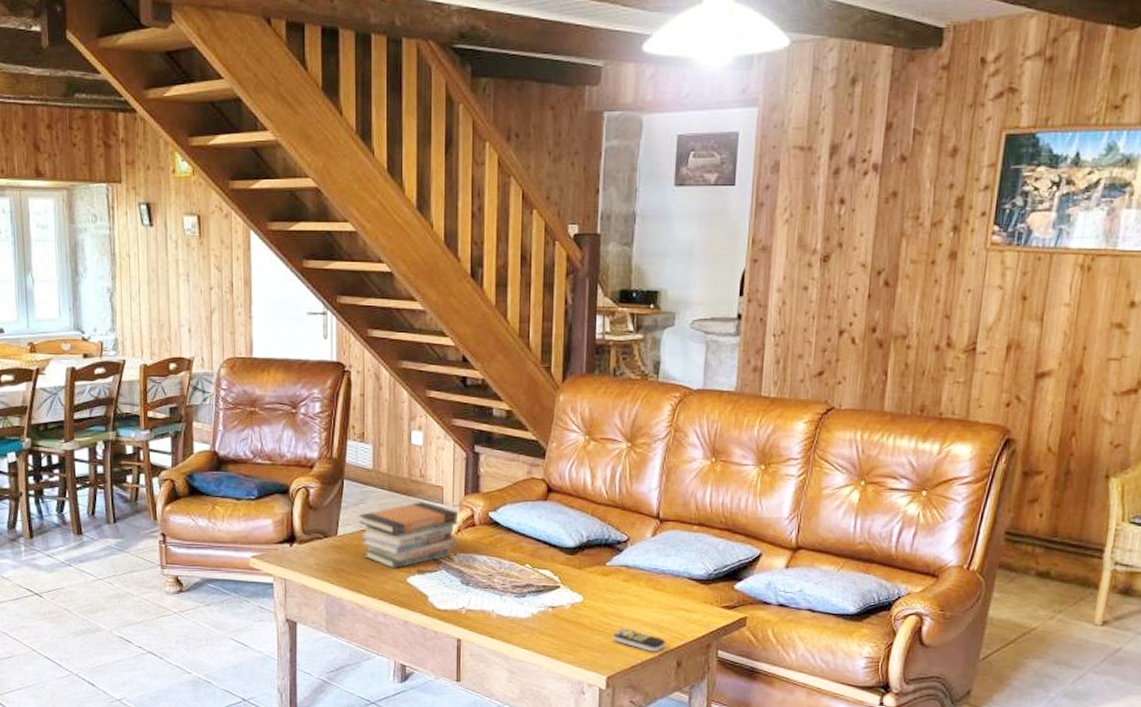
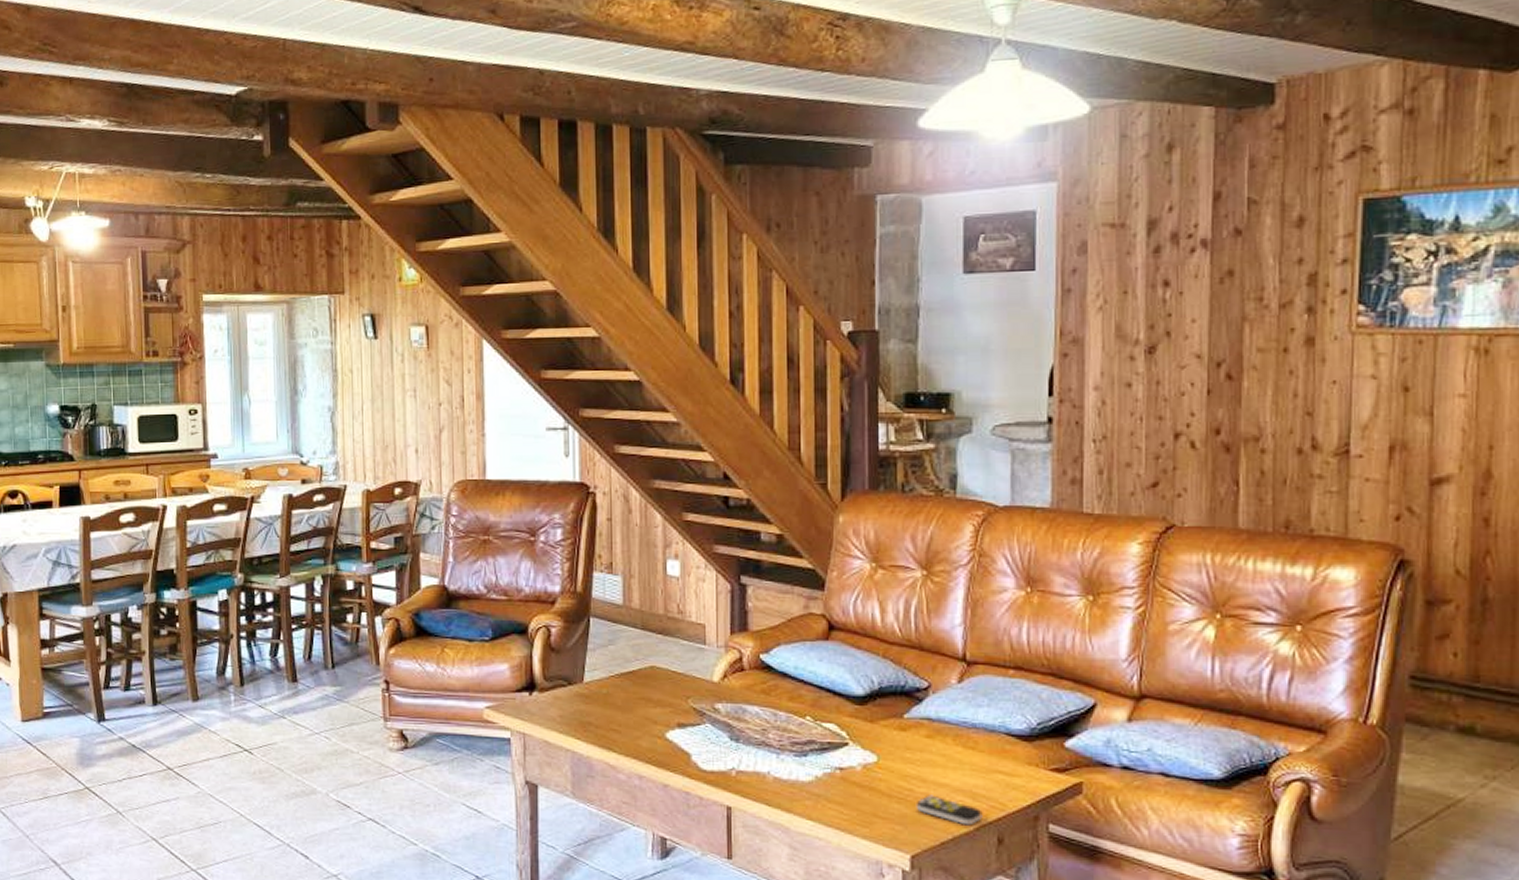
book stack: present [358,502,459,570] -> none [607,642,725,723]

